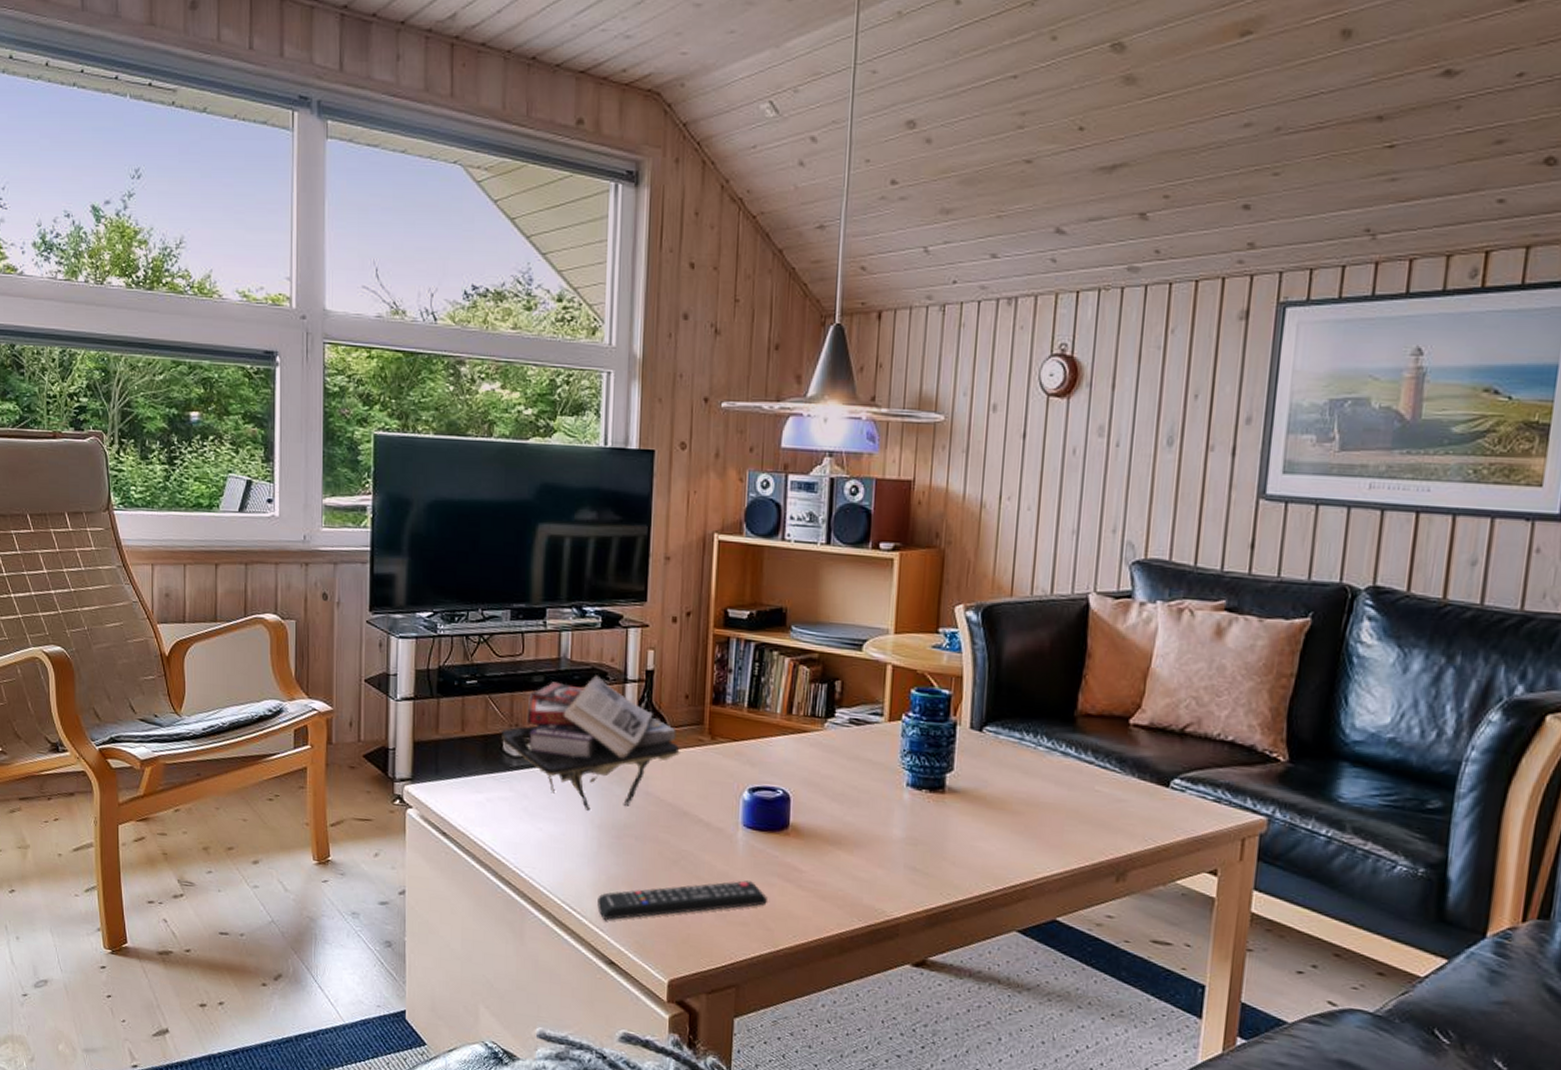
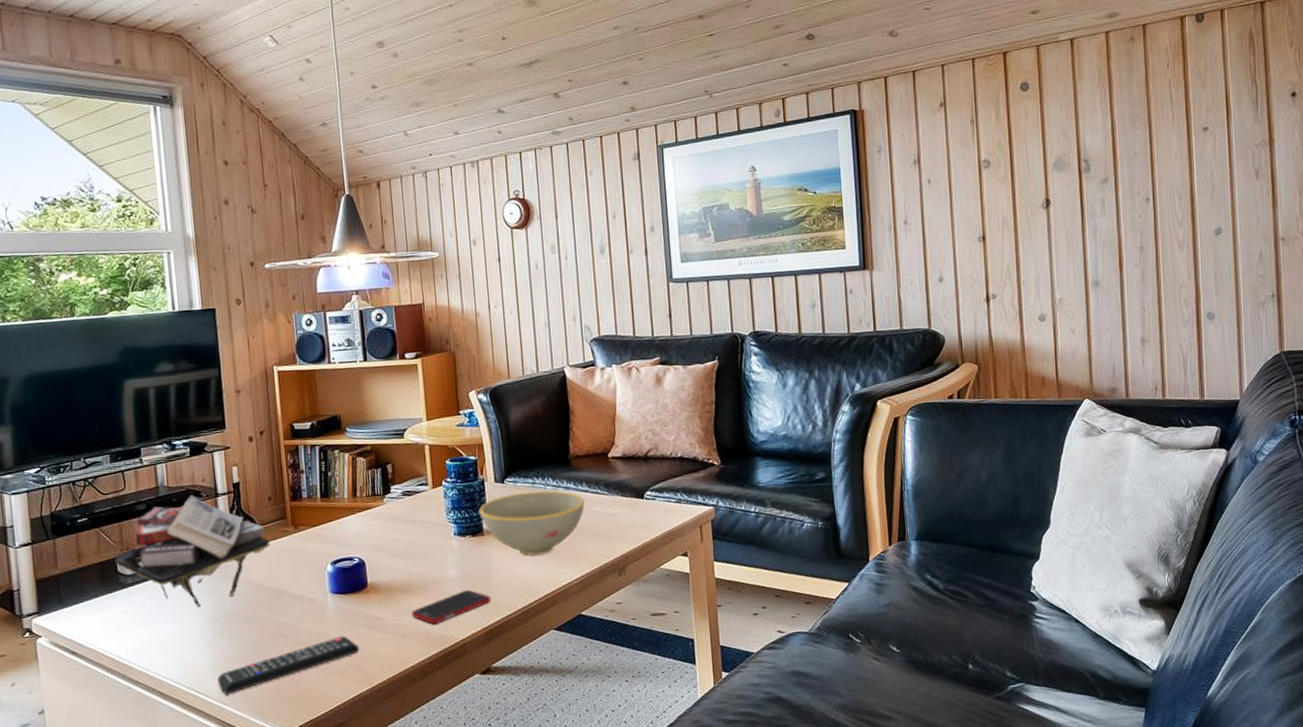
cell phone: none [838,857,942,892] -> present [412,589,491,624]
bowl: none [943,748,1088,833] -> present [479,490,585,556]

